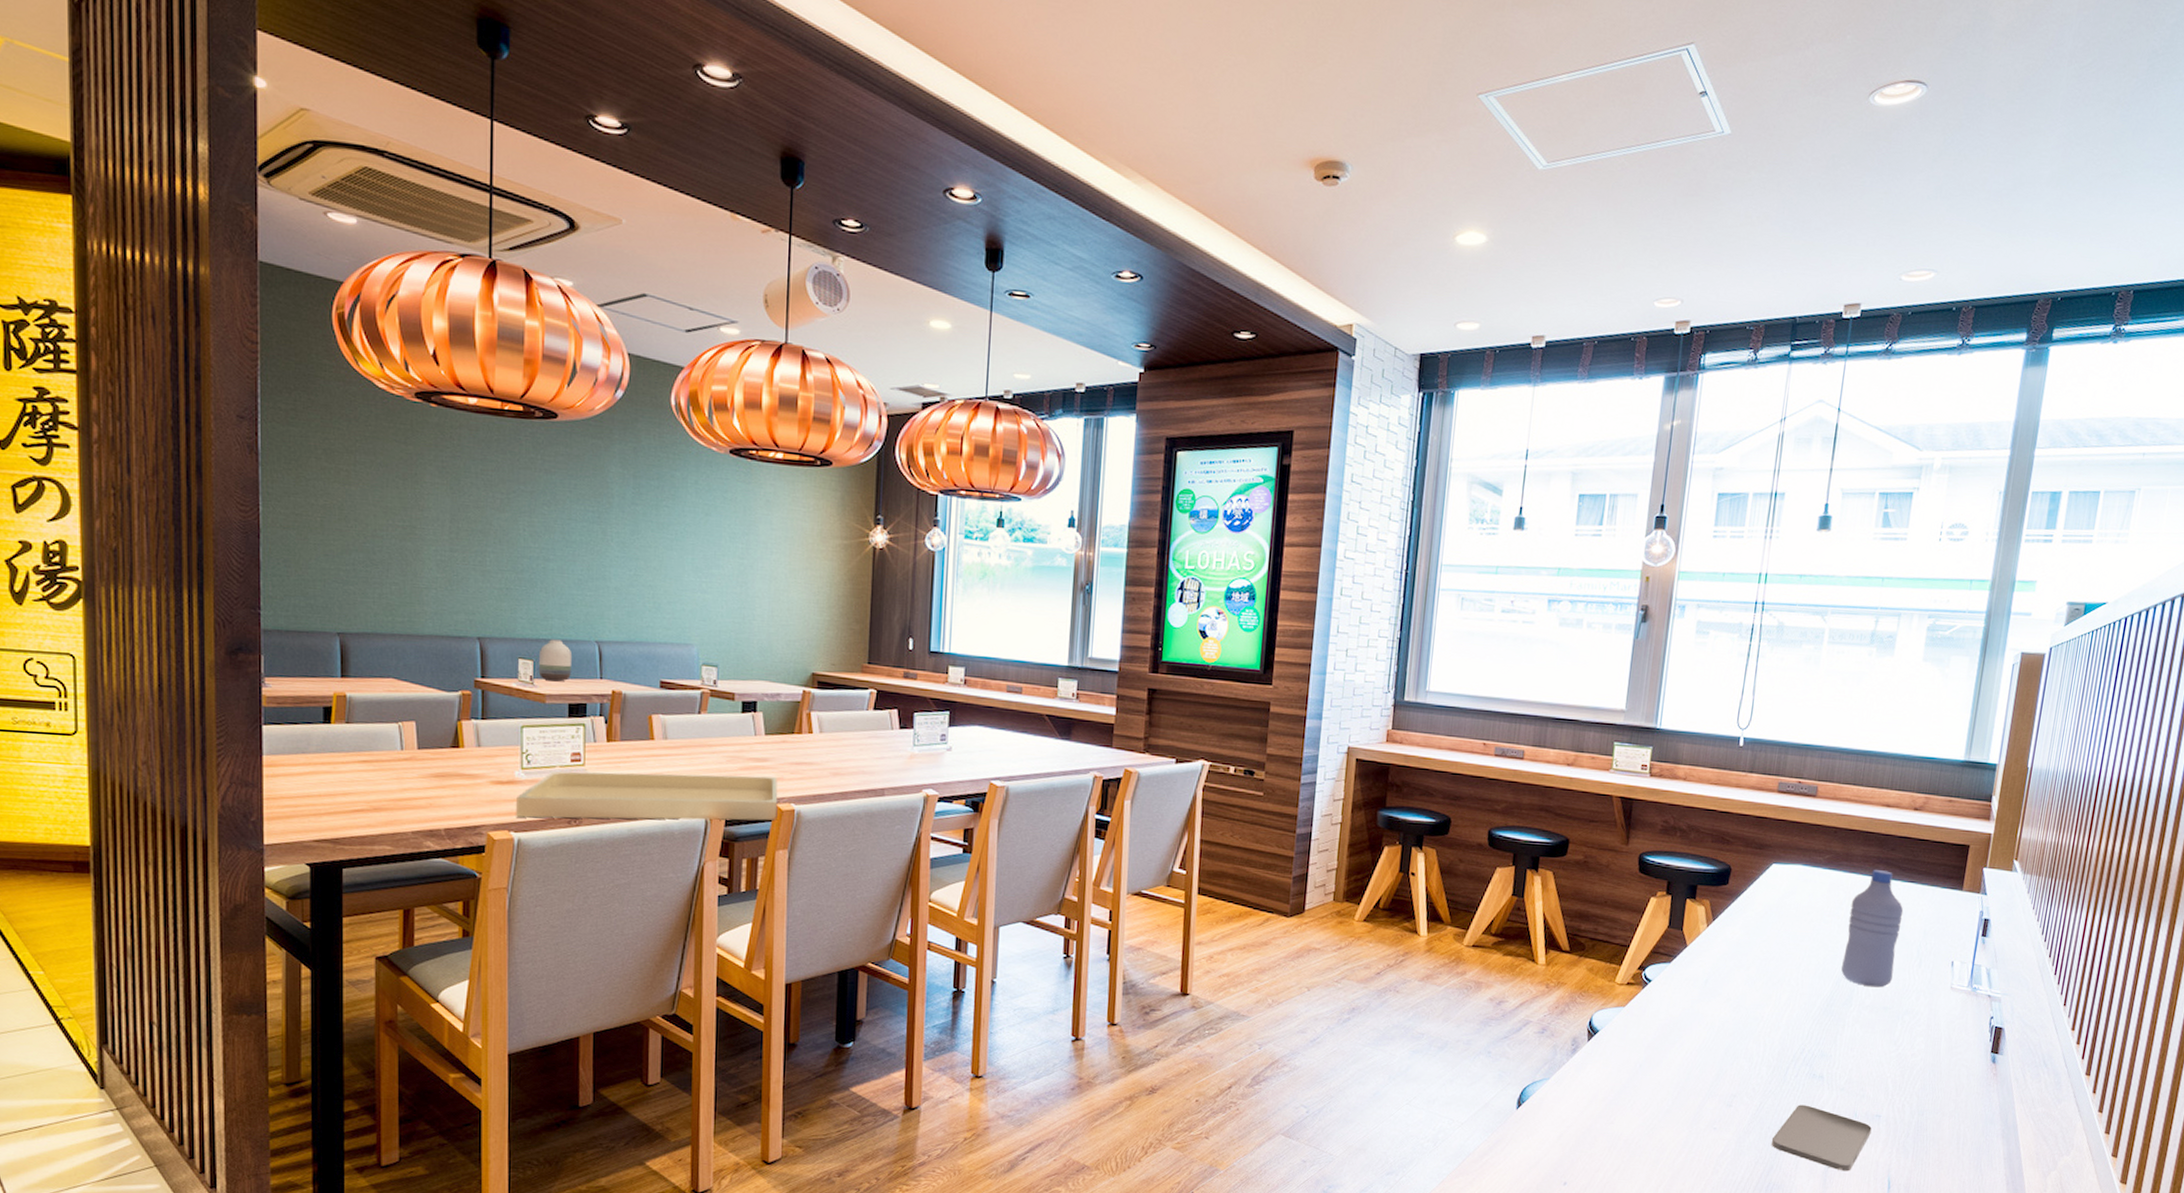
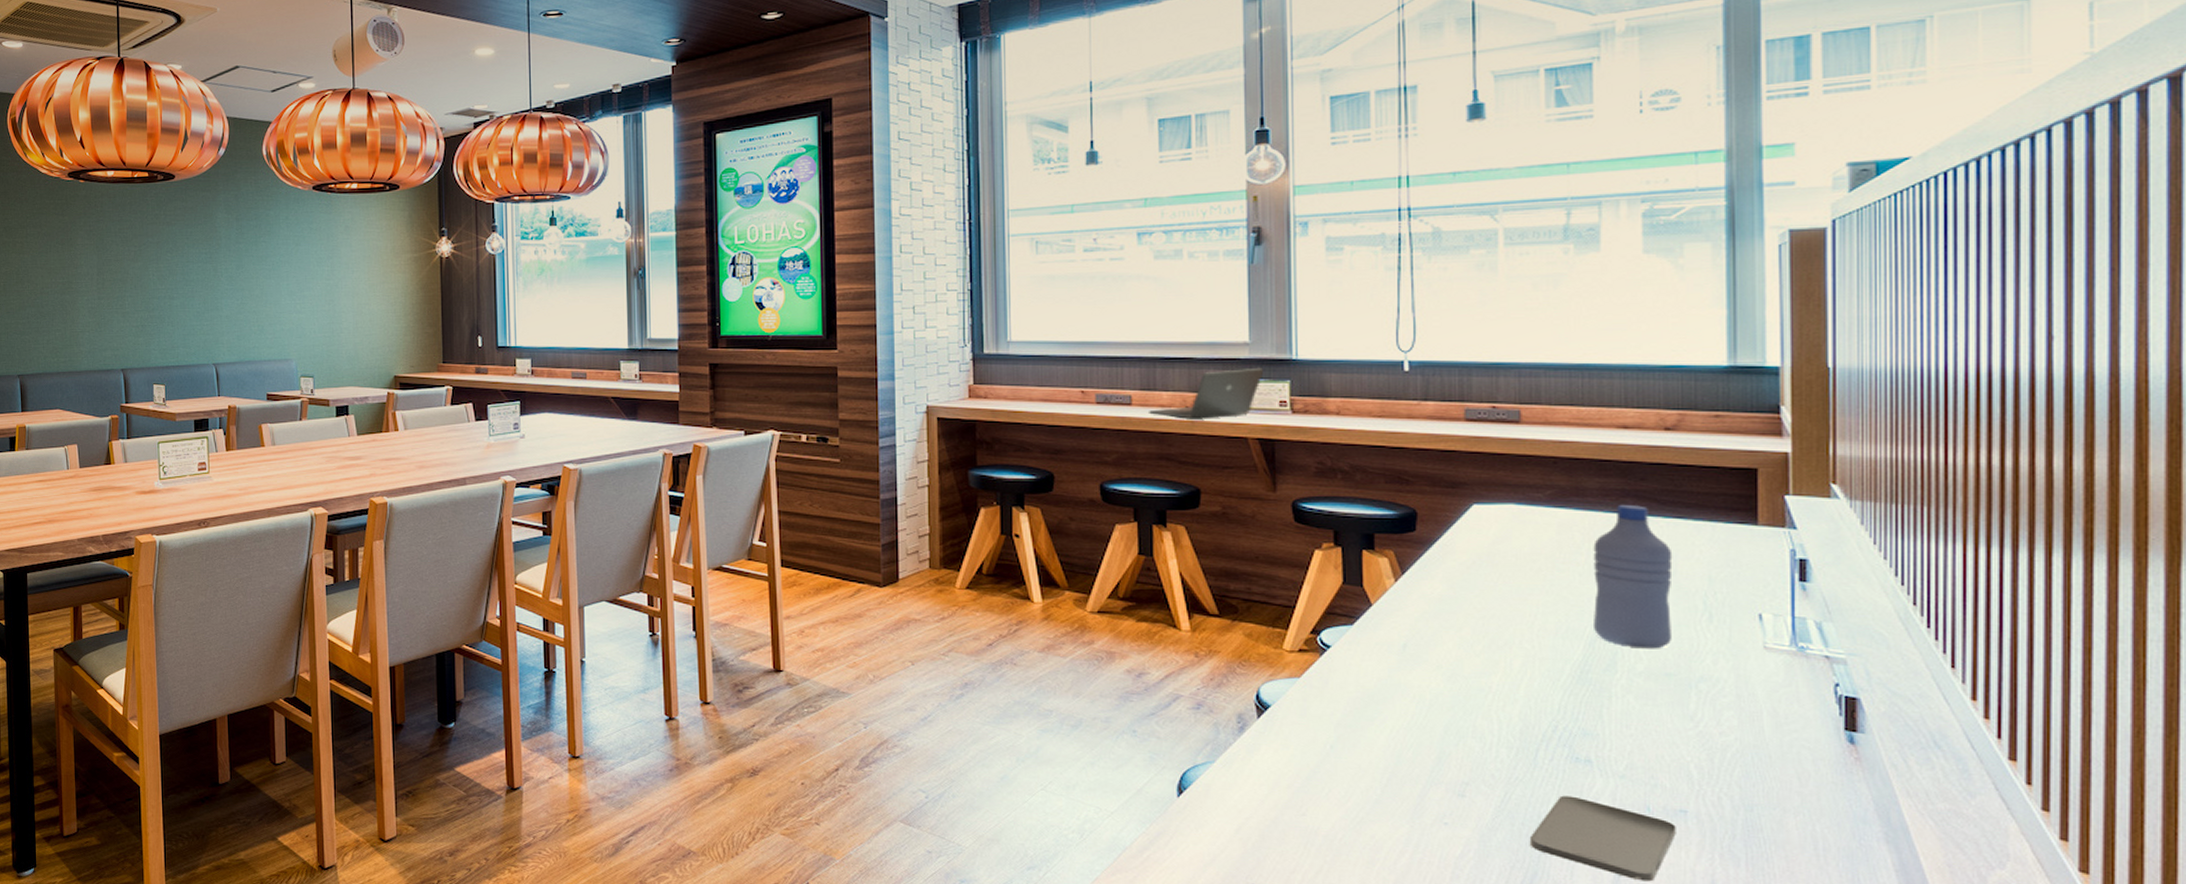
tray: present [516,771,778,821] -> none [157,473,373,522]
vase: present [538,639,571,682] -> none [168,365,195,402]
laptop: none [1537,733,1634,777] -> present [1149,367,1264,419]

